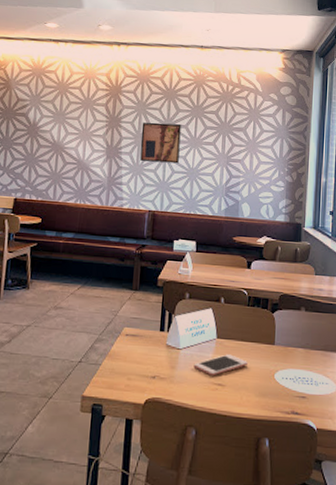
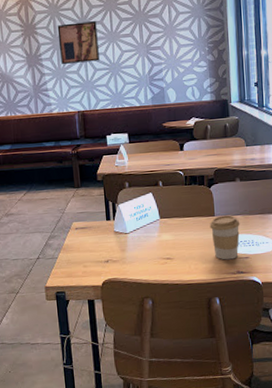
cell phone: present [193,354,249,376] -> none [142,231,193,252]
coffee cup: none [268,345,301,397] -> present [209,215,240,260]

